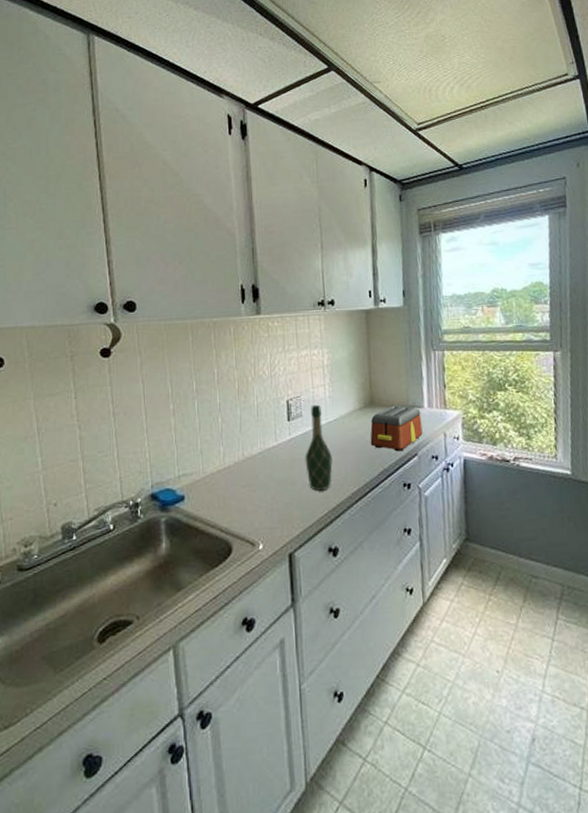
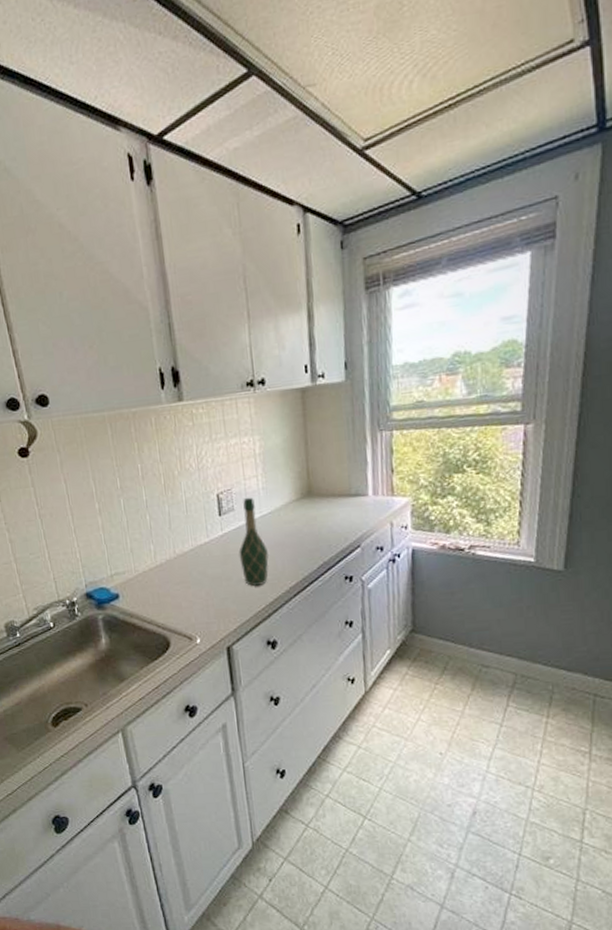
toaster: present [370,404,423,452] -> none [308,494,367,544]

